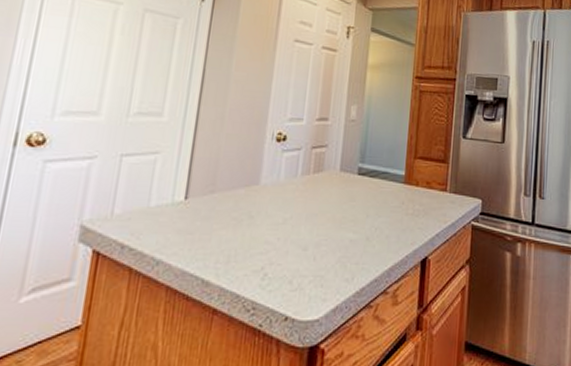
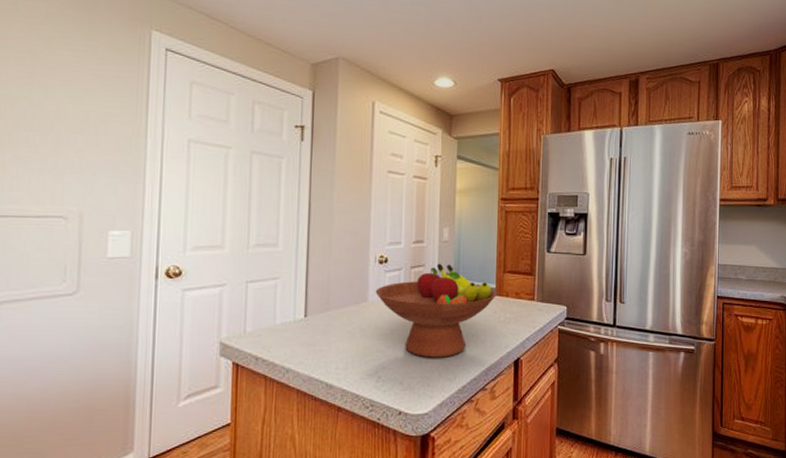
fruit bowl: none [269,144,407,254] -> present [375,263,498,358]

